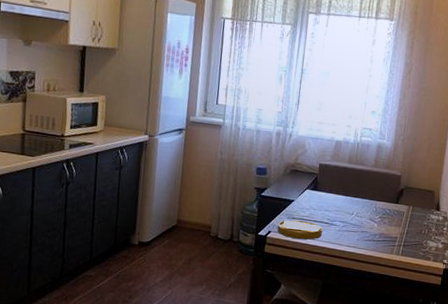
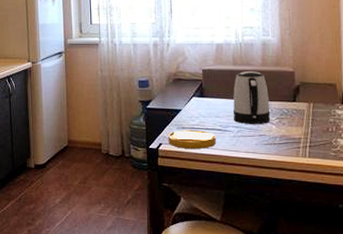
kettle: none [340,170,376,222] -> present [232,71,271,124]

